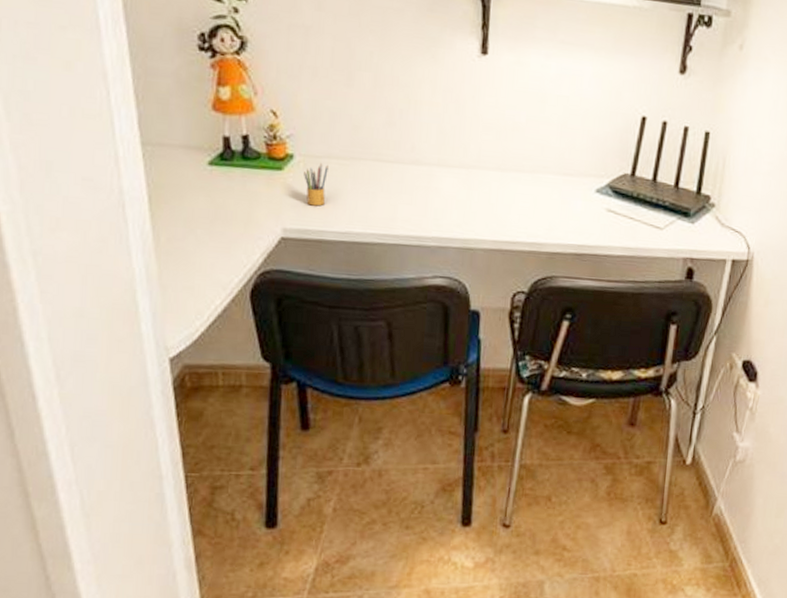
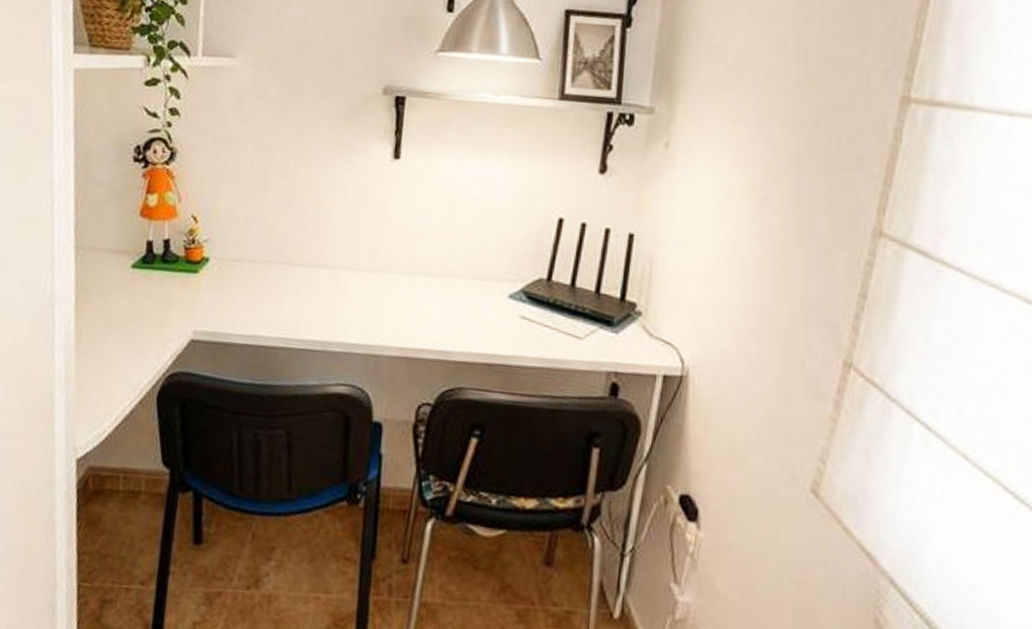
pencil box: present [304,162,328,206] -> none [217,265,241,309]

